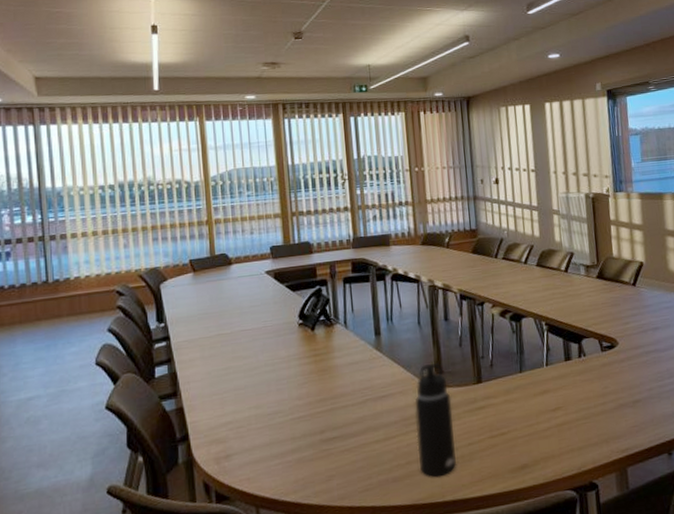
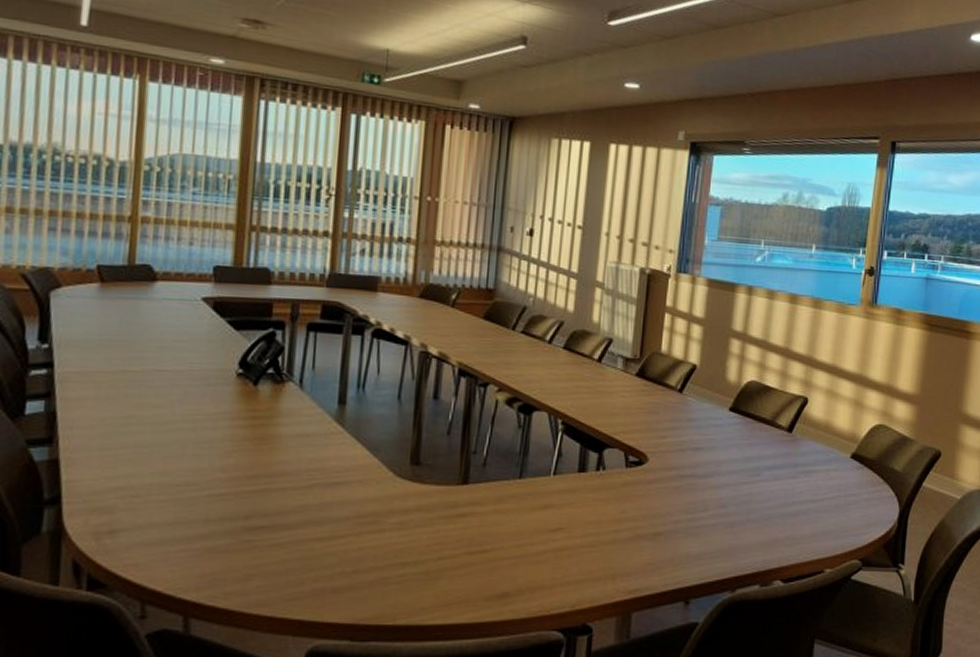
water bottle: present [414,363,457,478] -> none [370,451,426,595]

